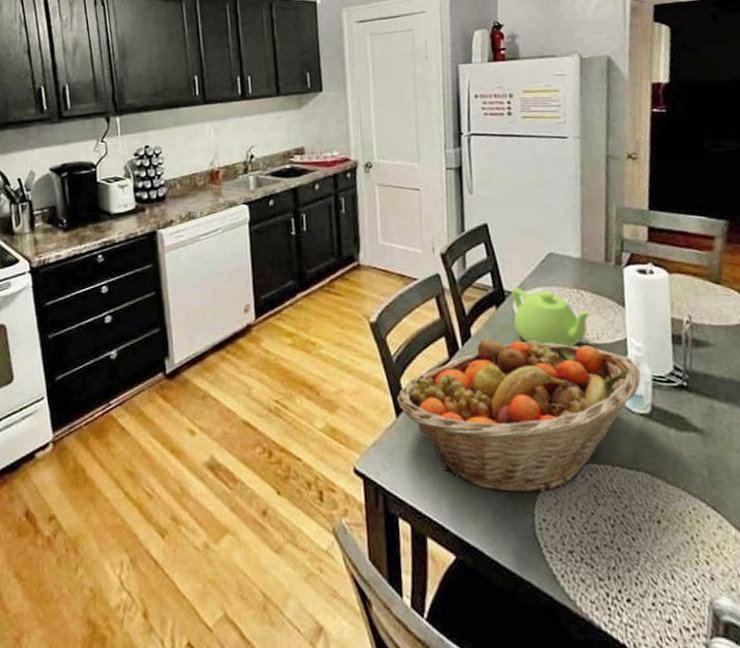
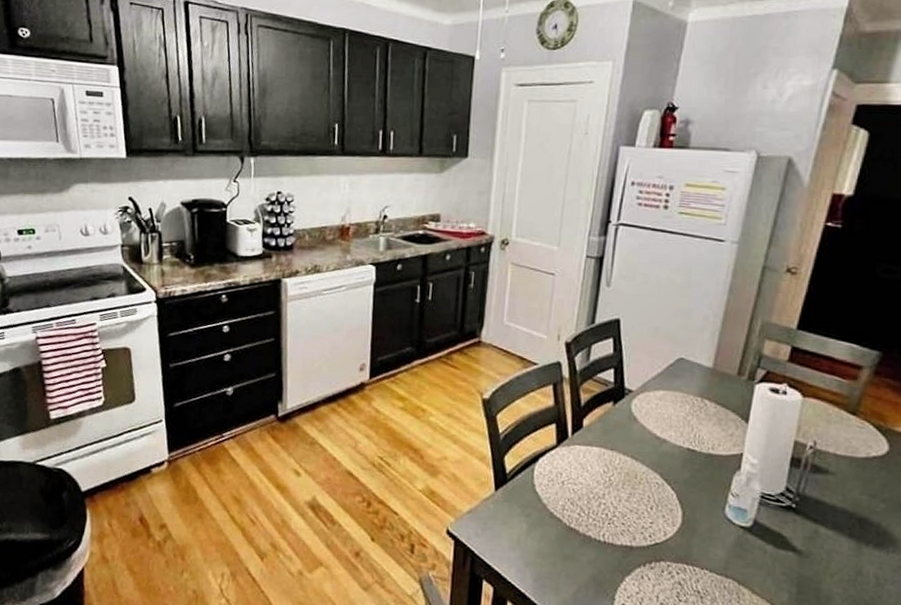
fruit basket: present [396,338,641,493] -> none [498,431,749,581]
teapot: present [511,287,593,347] -> none [628,386,713,453]

